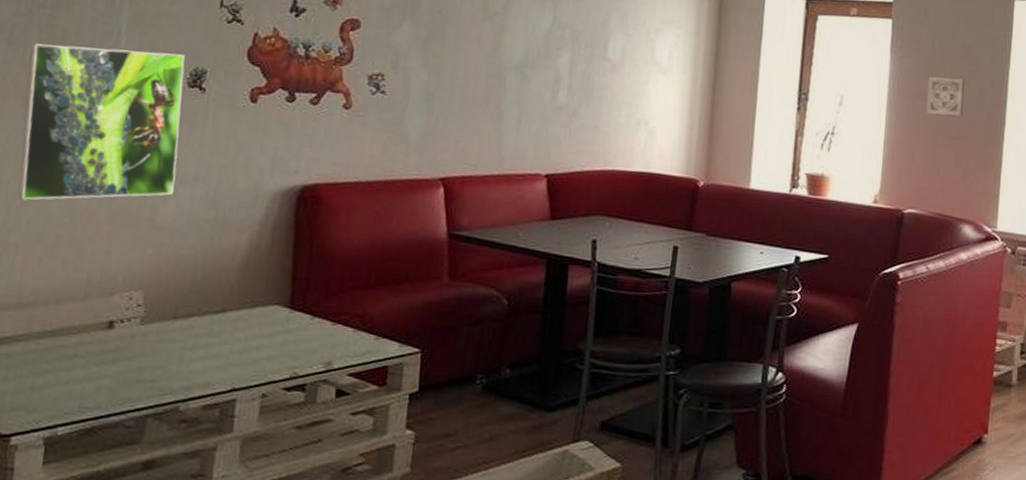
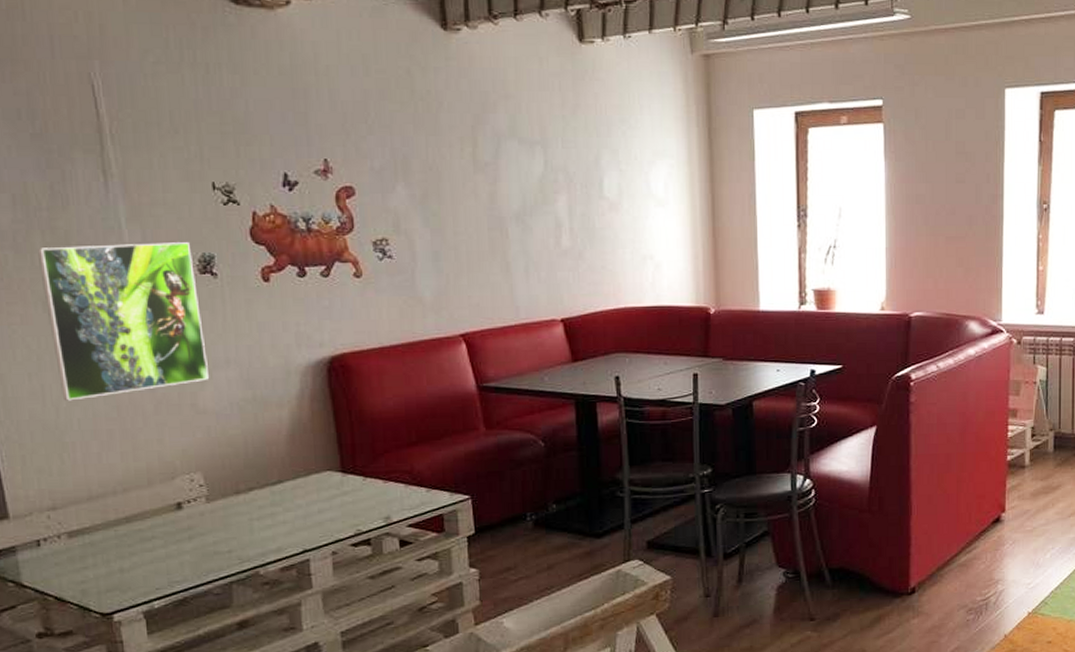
wall ornament: present [926,76,965,118] -> none [924,177,961,217]

